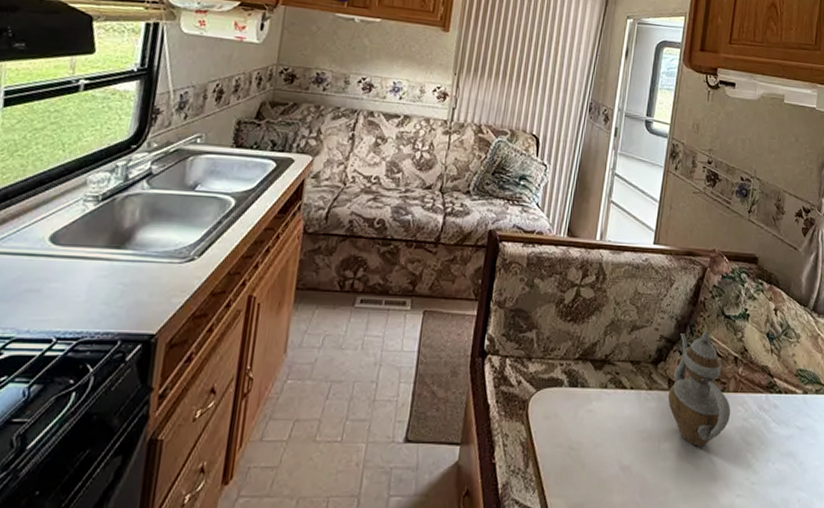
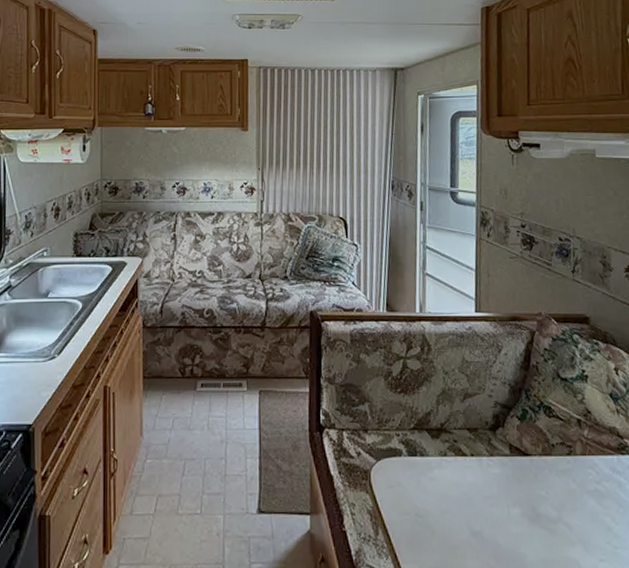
teapot: present [667,329,731,446] -> none [511,393,582,511]

